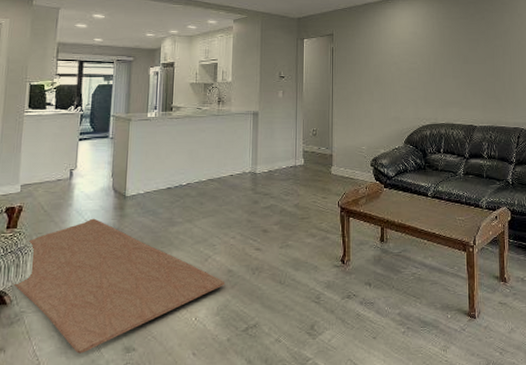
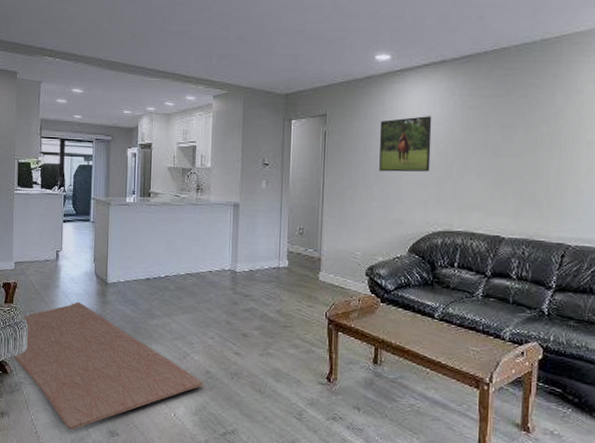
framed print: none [377,34,418,79] -> present [379,116,432,172]

